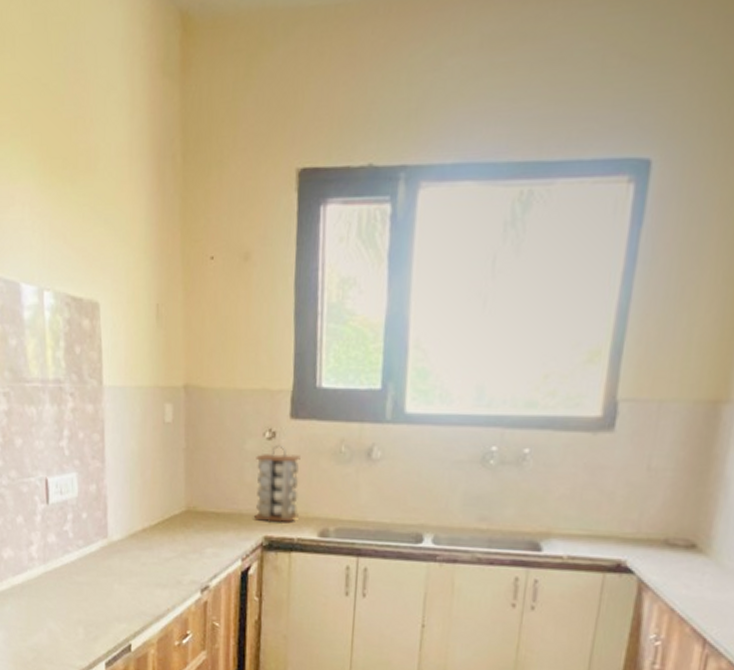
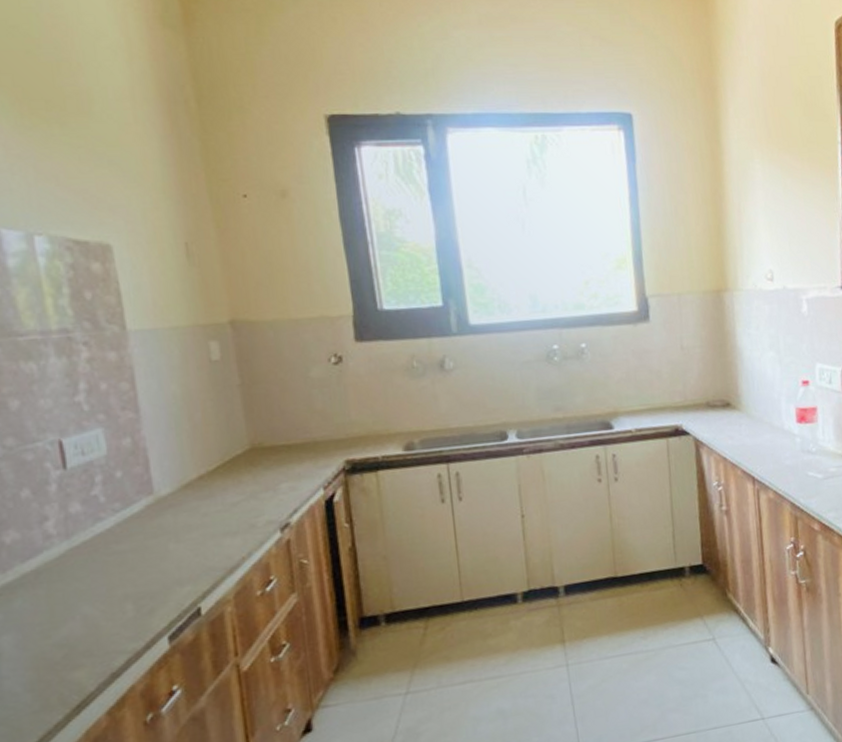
spice rack: present [254,444,301,523] -> none [324,367,380,446]

